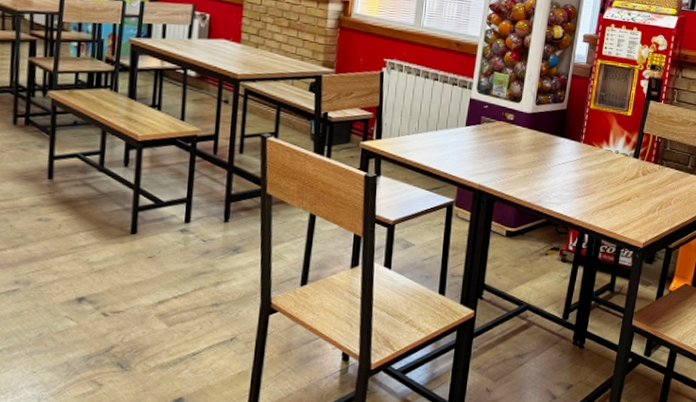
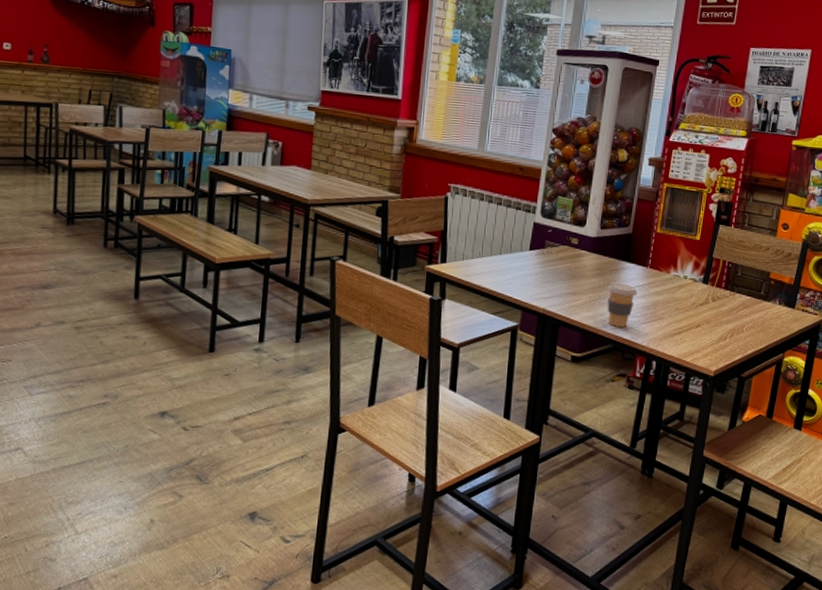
coffee cup: none [541,158,571,202] -> present [607,283,638,327]

